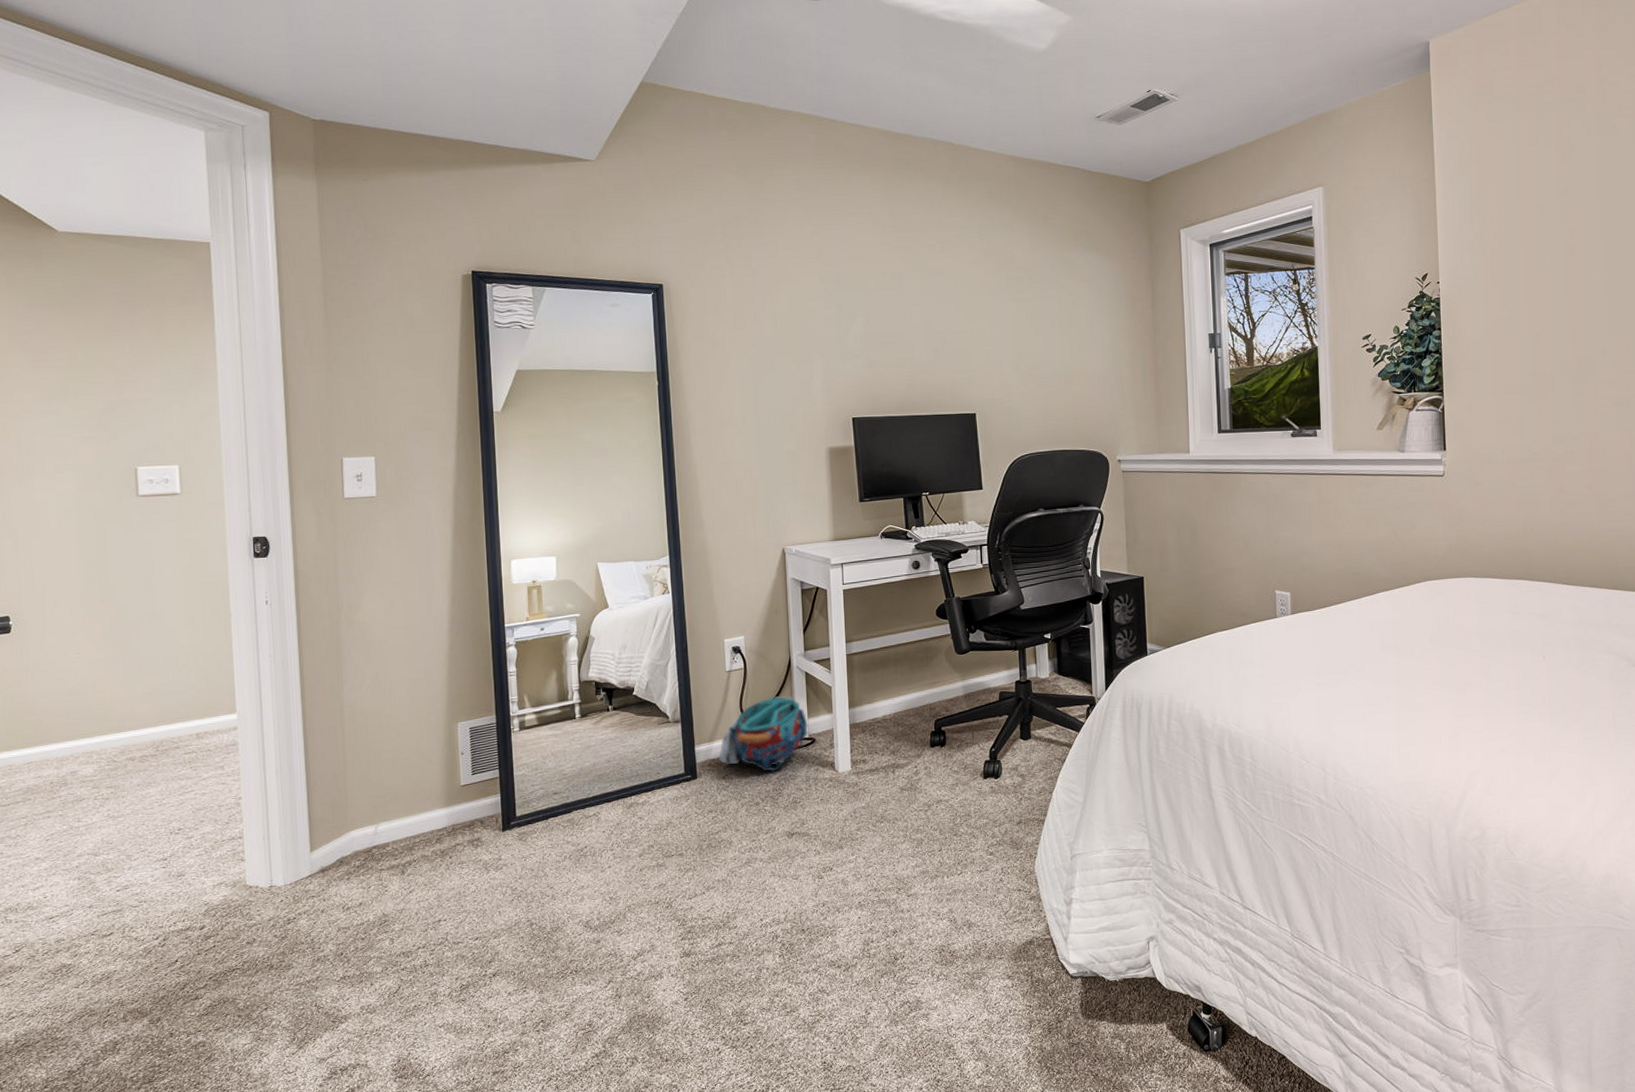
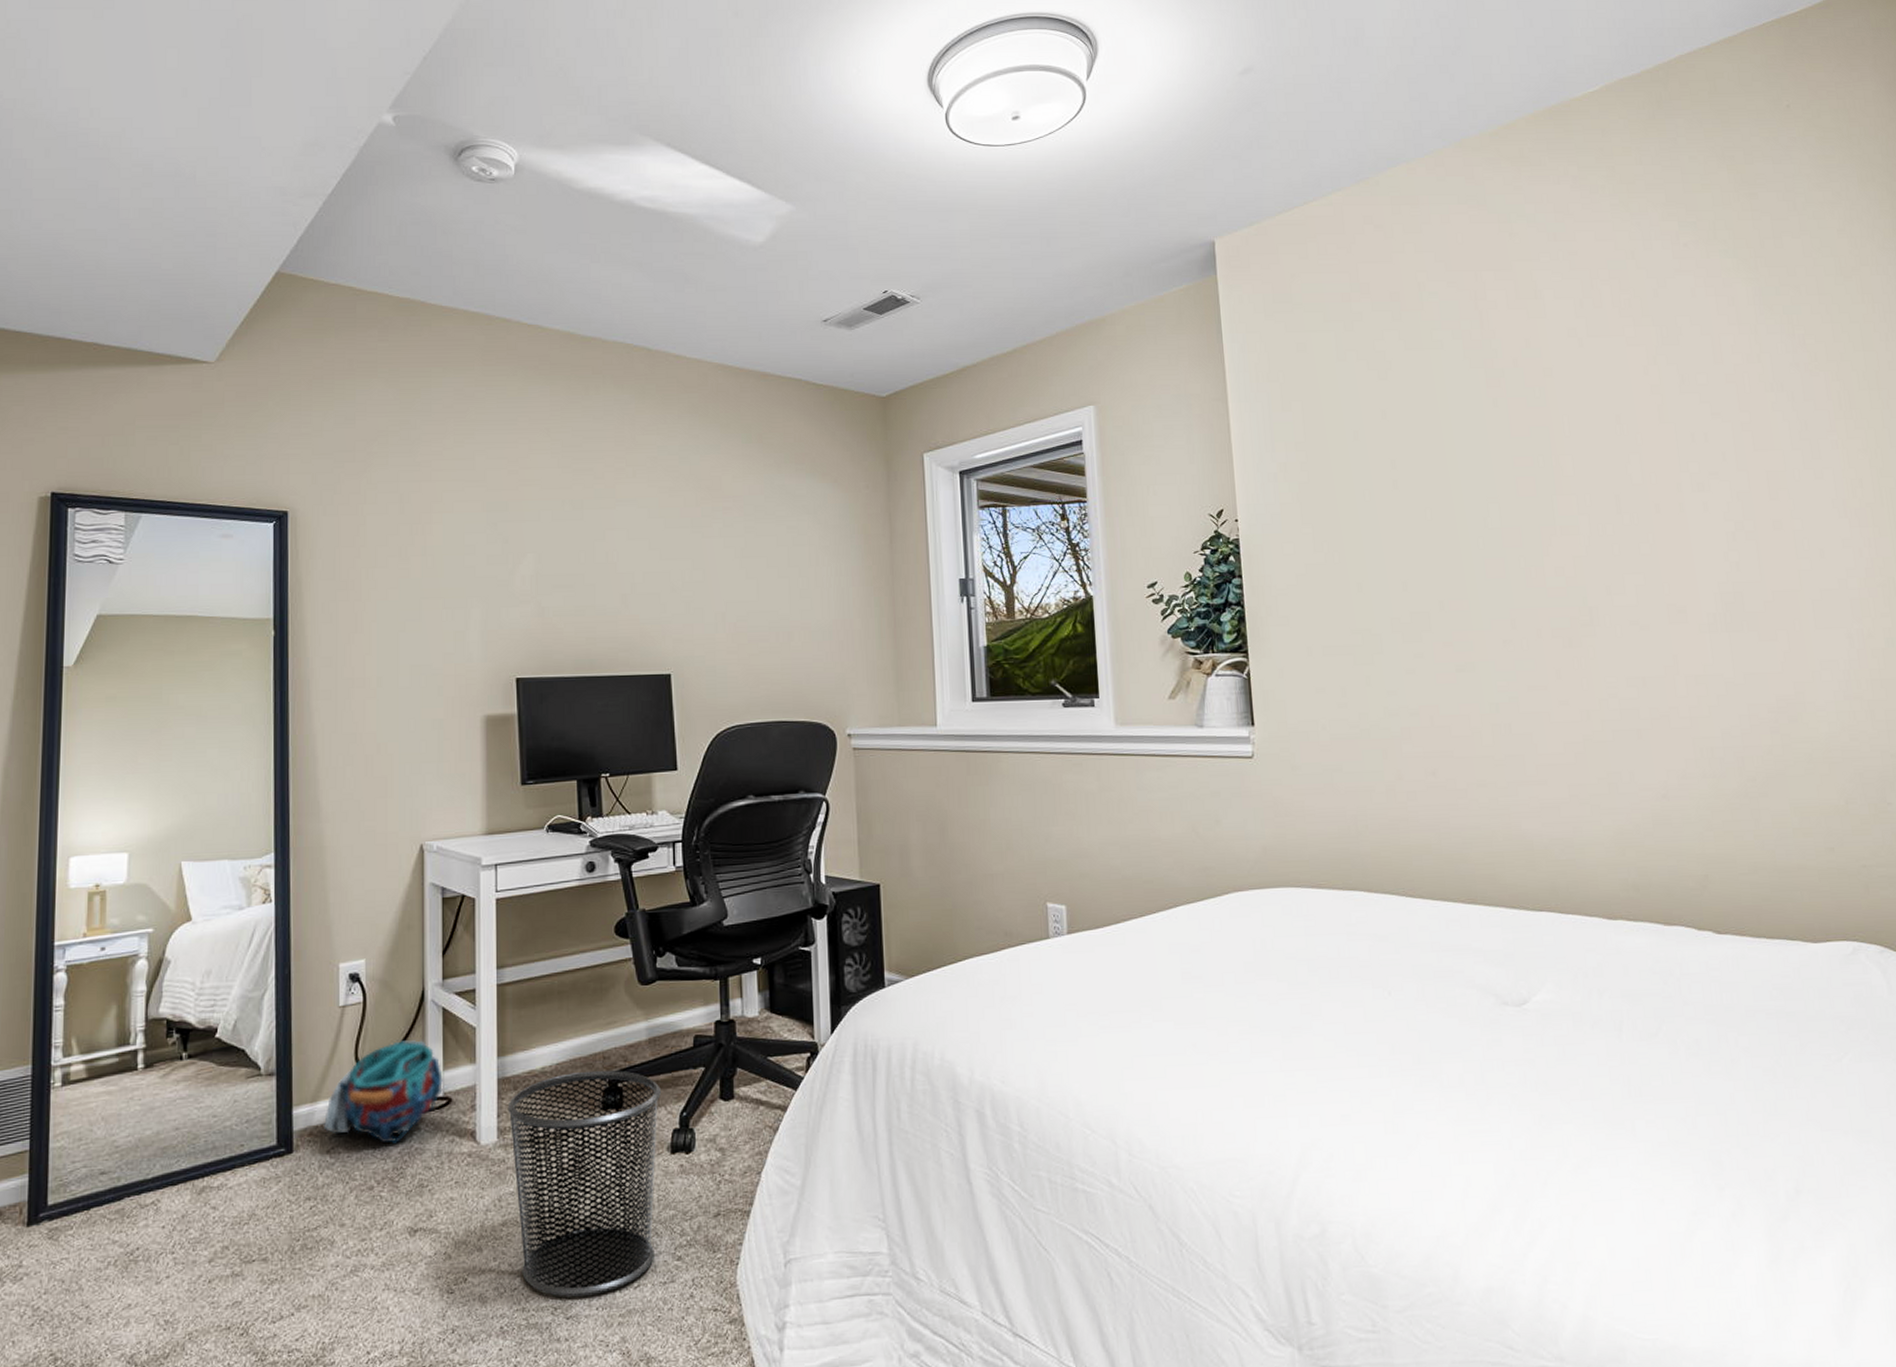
trash can: none [858,717,975,881] -> present [507,1070,661,1297]

